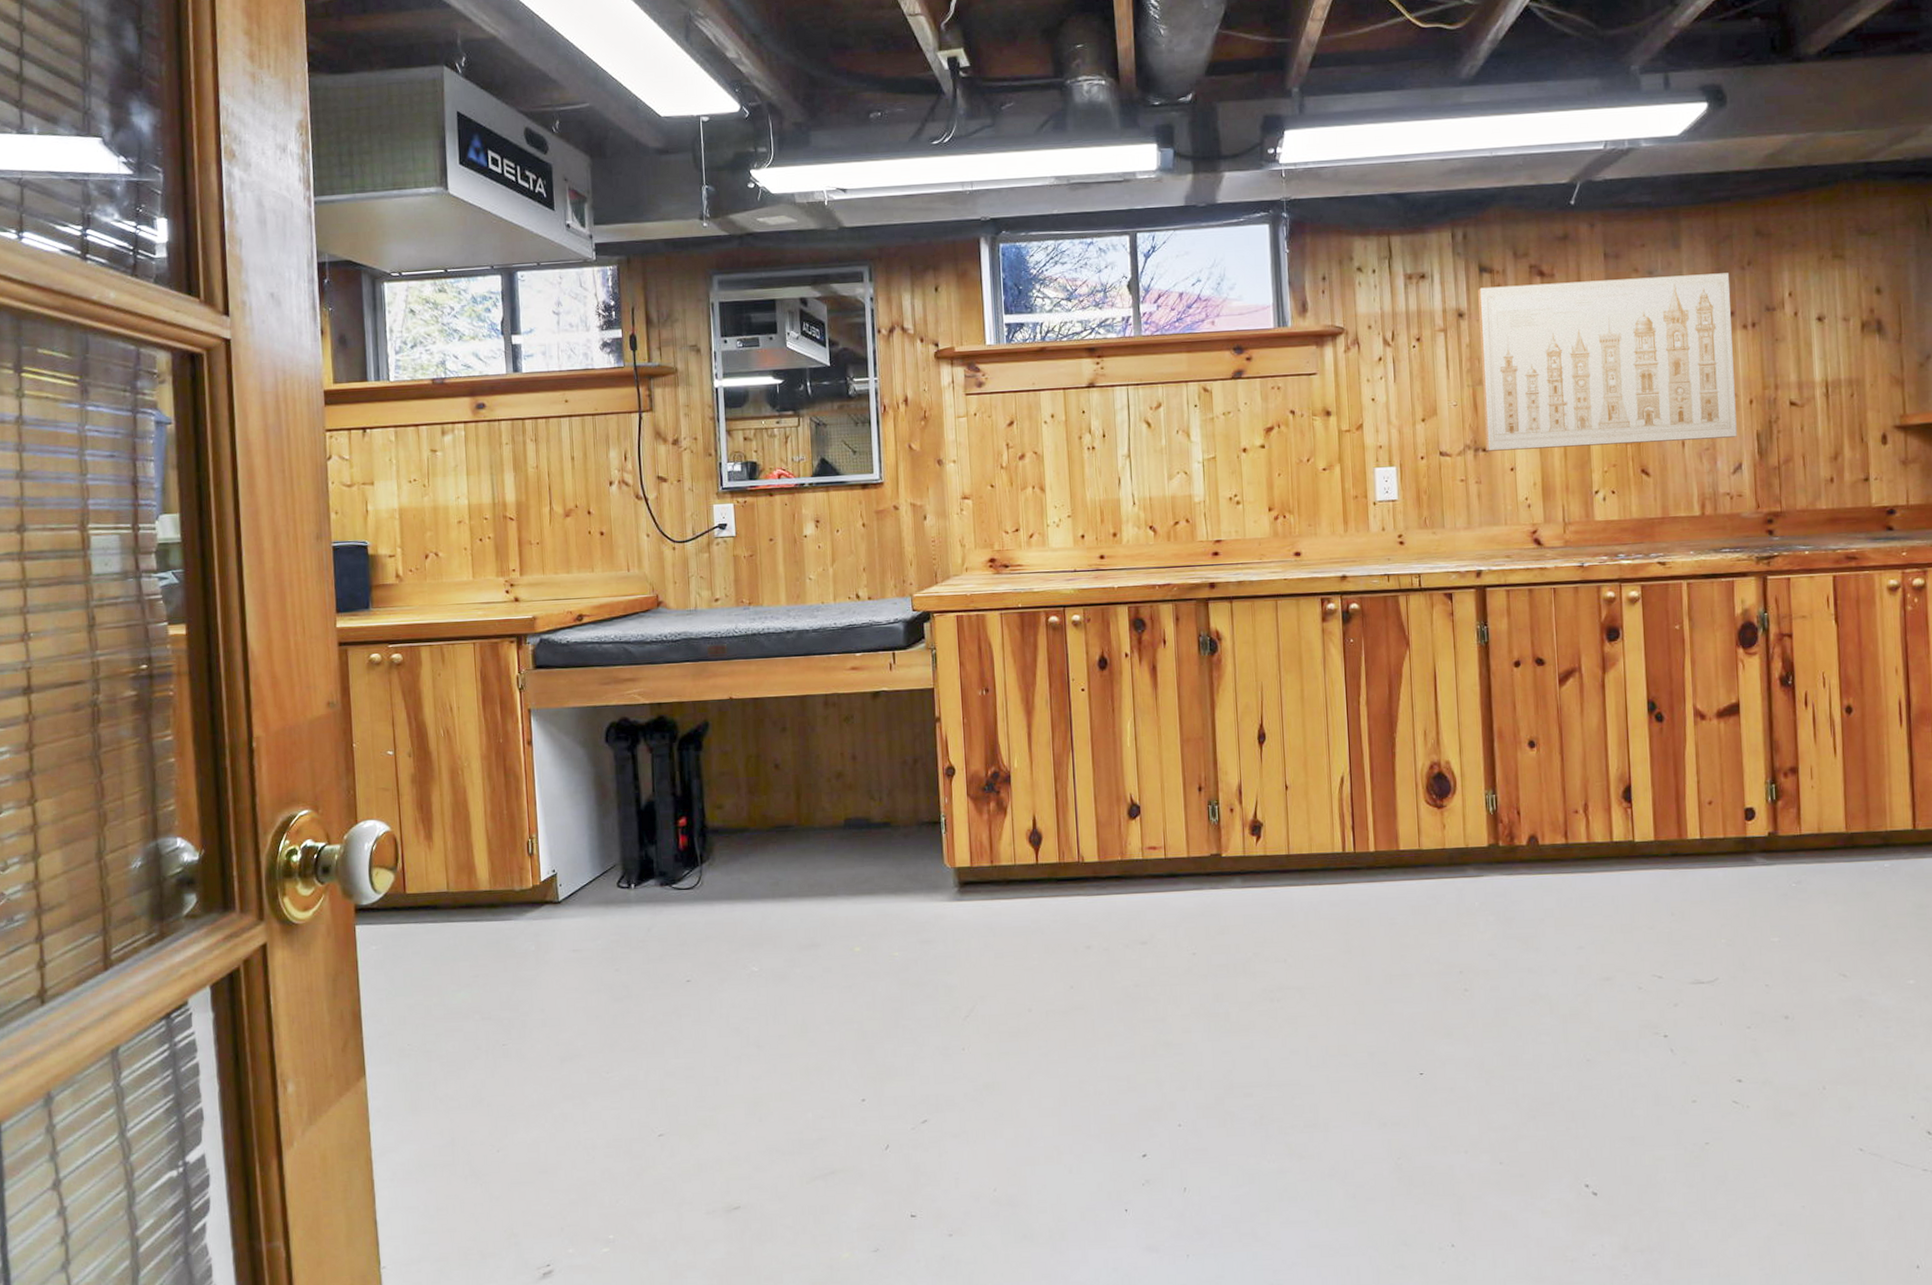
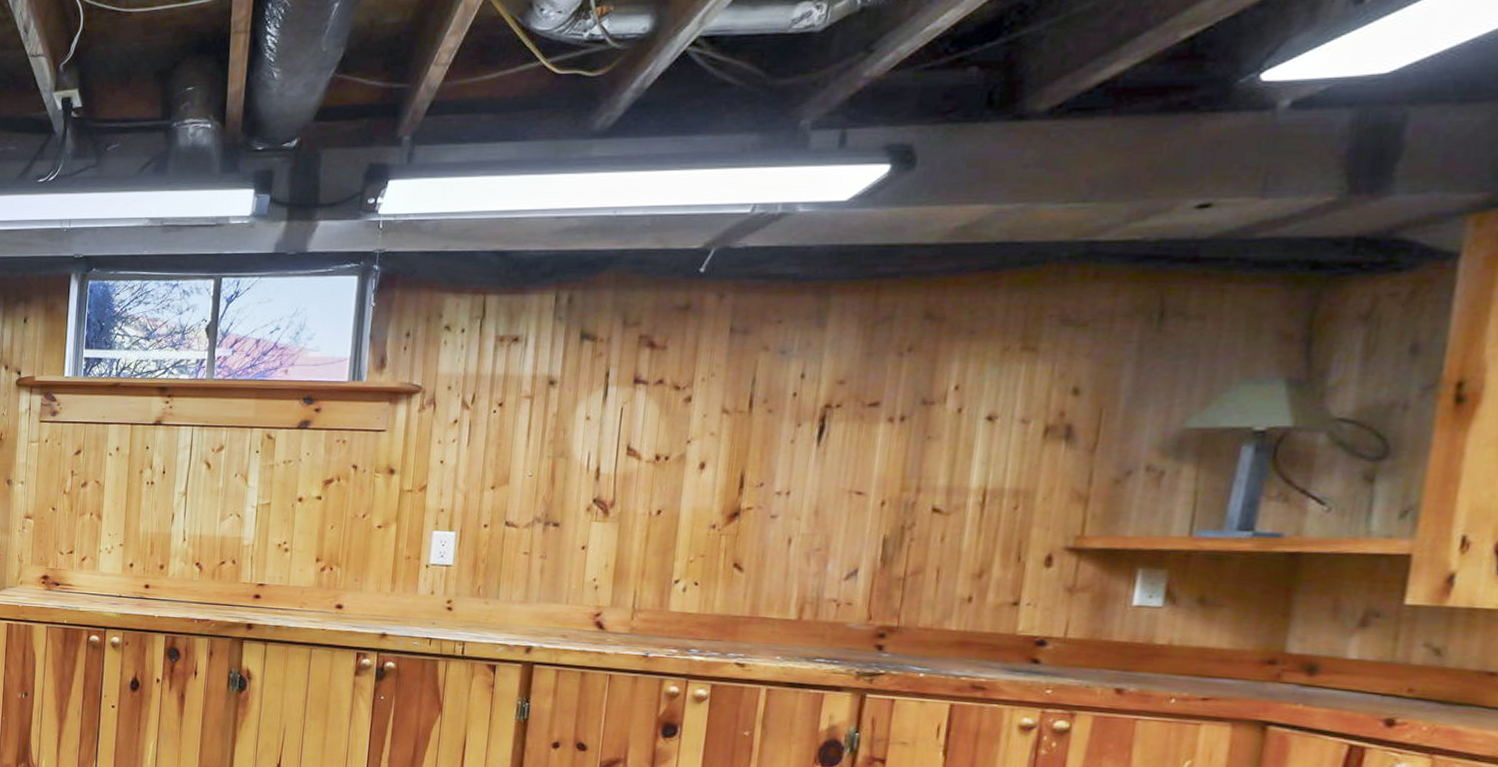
wall art: present [1477,273,1737,452] -> none [557,355,883,540]

